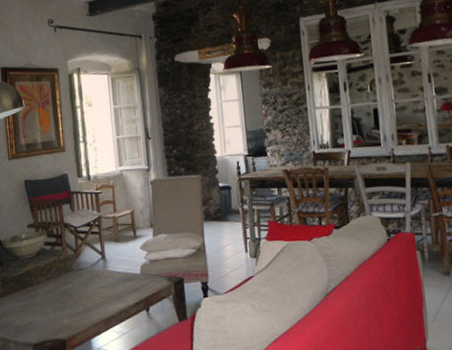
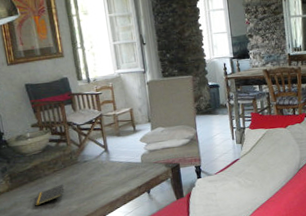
notepad: none [24,293,57,318] -> present [34,184,65,206]

